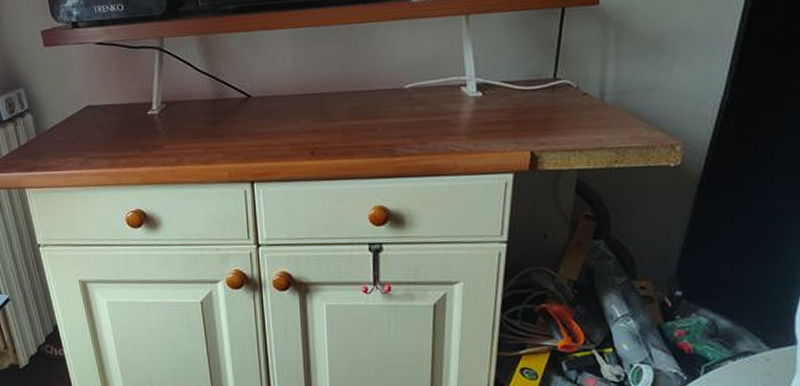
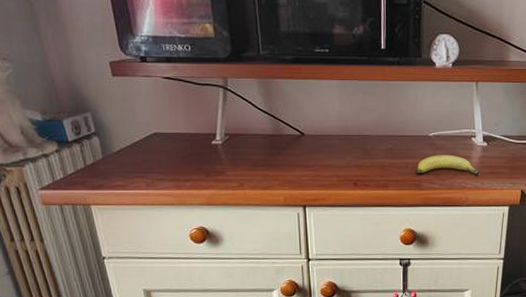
fruit: none [389,110,474,136] -> present [417,155,481,176]

